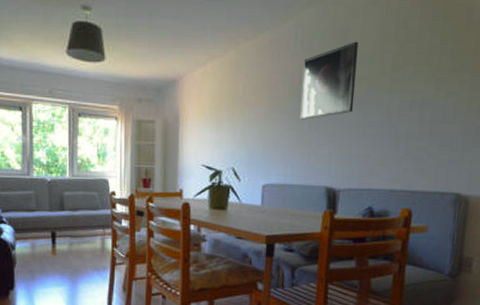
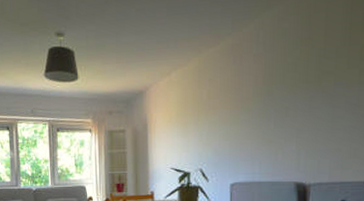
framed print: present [300,41,358,120] -> none [265,36,323,118]

